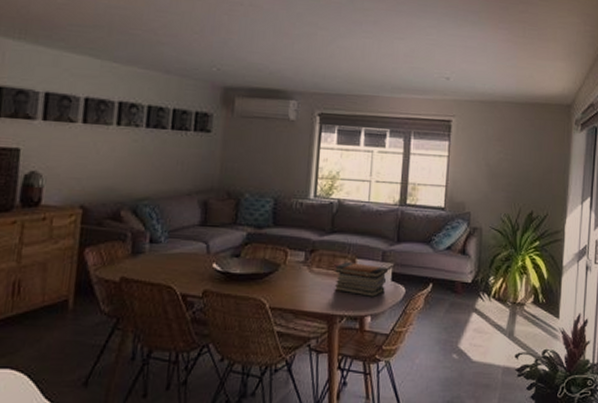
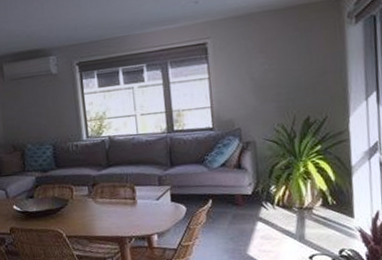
book stack: present [334,262,388,297] -> none [116,189,167,218]

